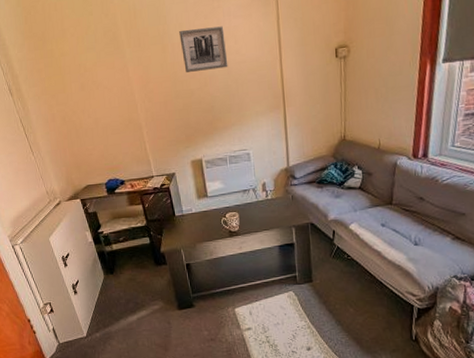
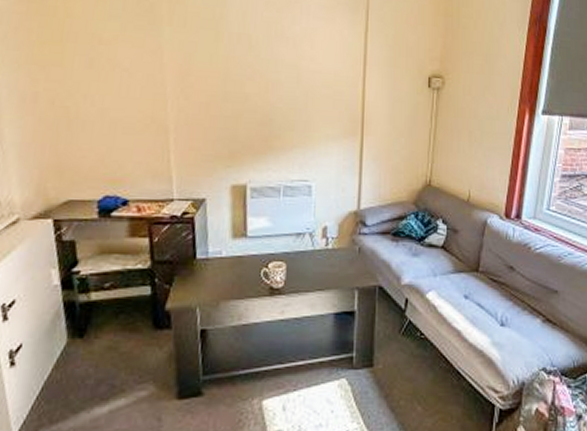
wall art: present [179,26,228,72] -> none [240,18,299,75]

